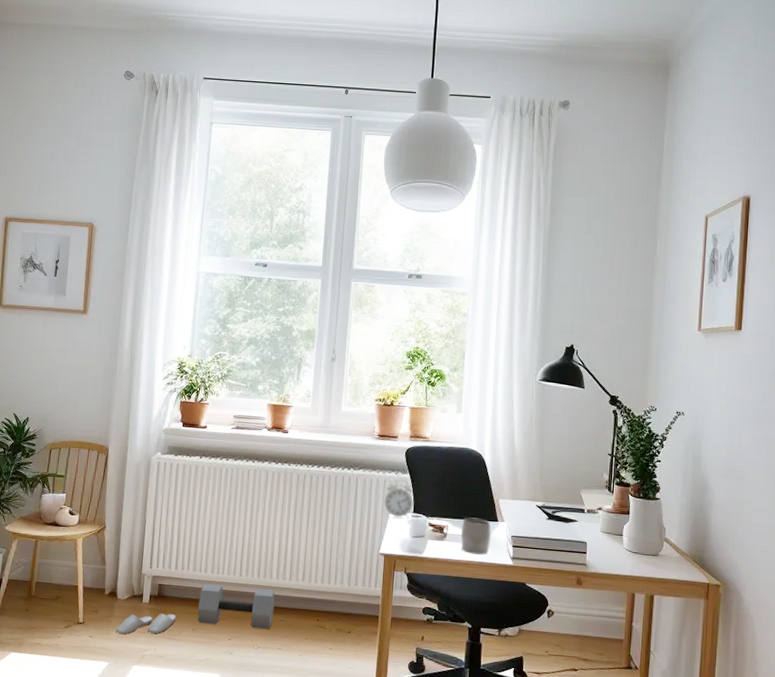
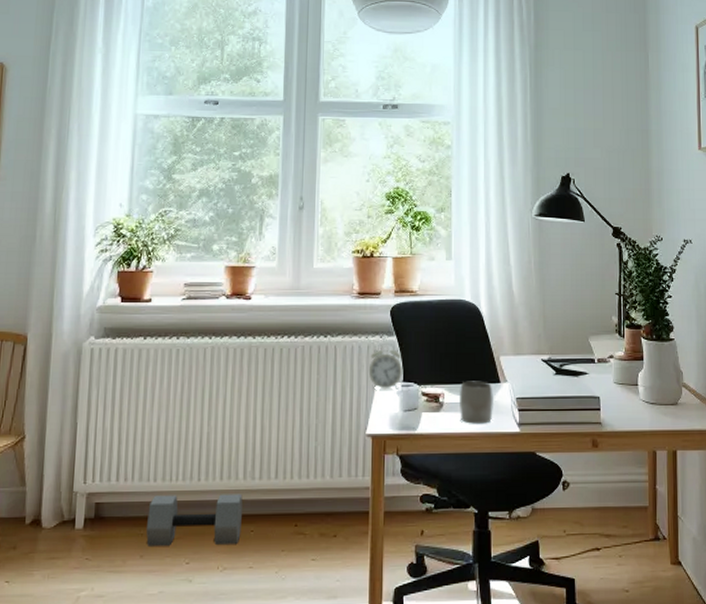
slippers: present [116,613,177,635] -> none [41,540,119,574]

